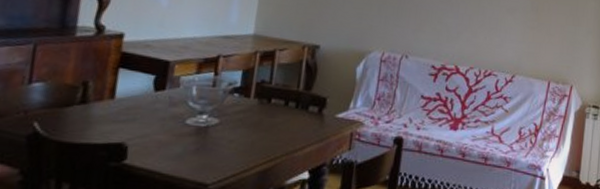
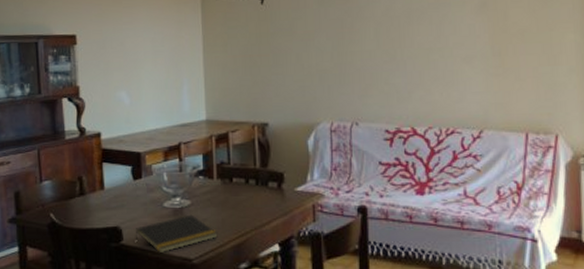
notepad: none [142,134,244,177] -> present [135,214,218,254]

